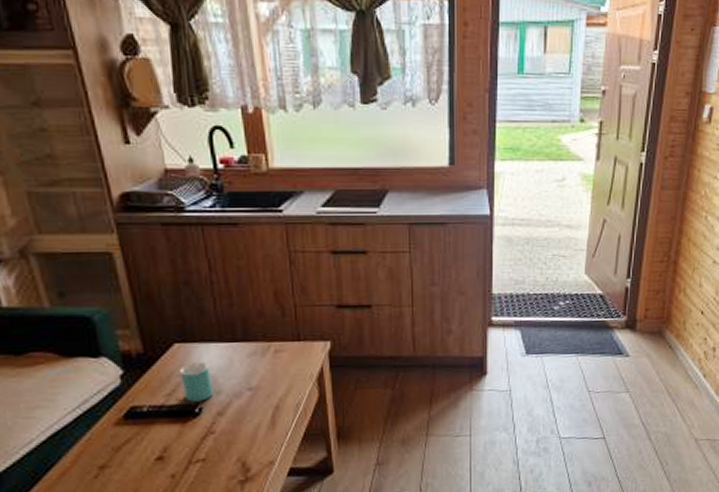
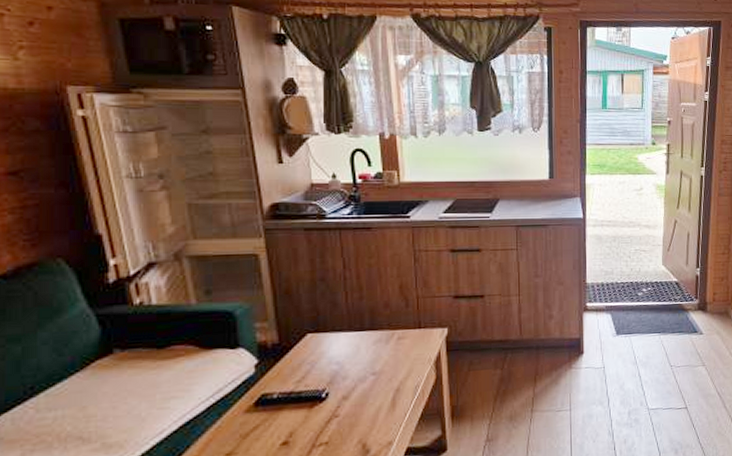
mug: present [180,361,214,402] -> none [311,349,341,388]

